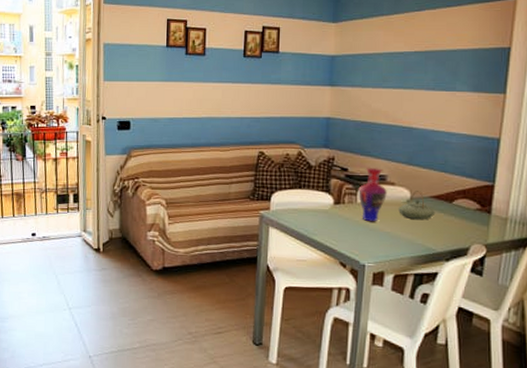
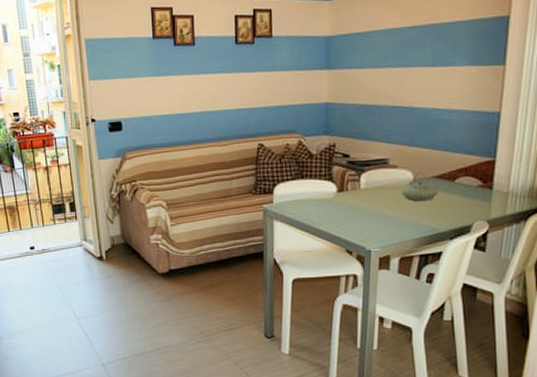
vase: present [358,168,387,222] -> none [361,152,390,207]

